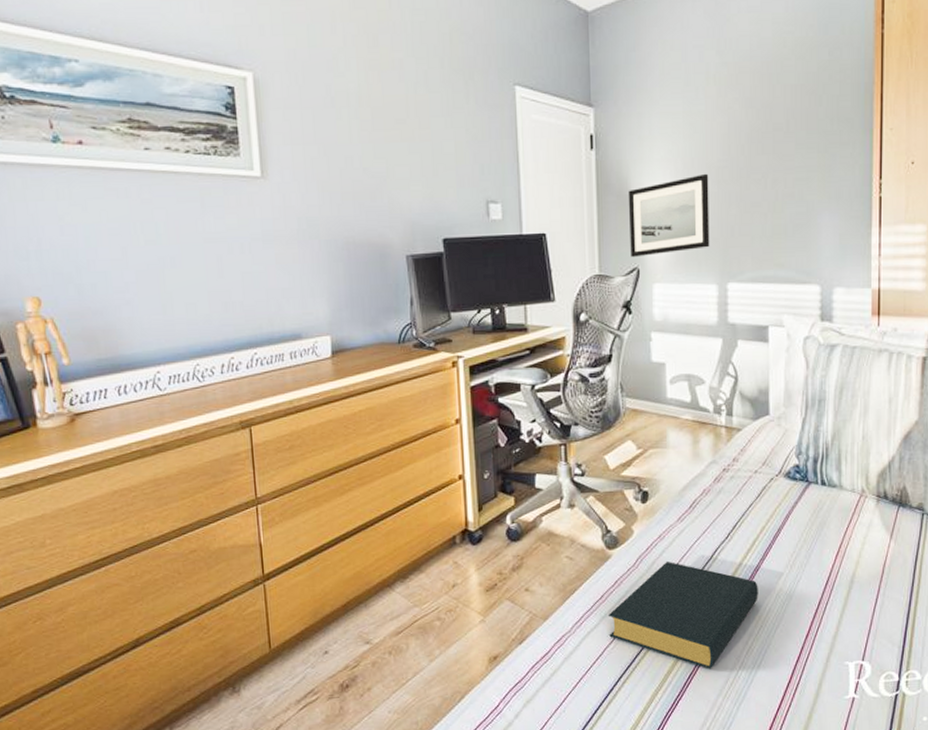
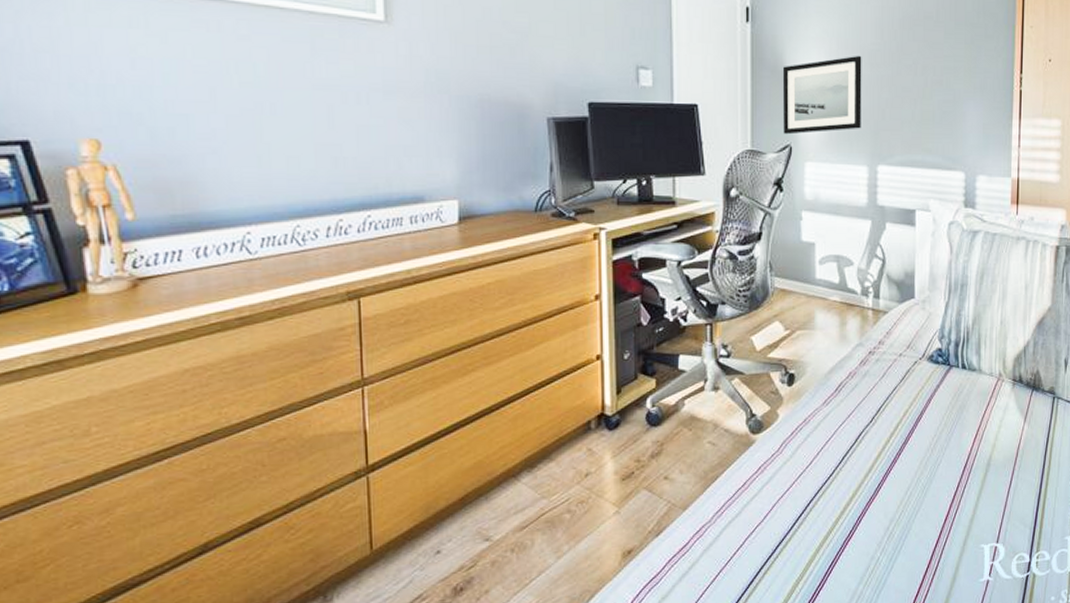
hardback book: present [607,561,758,670] -> none [750,445,900,557]

